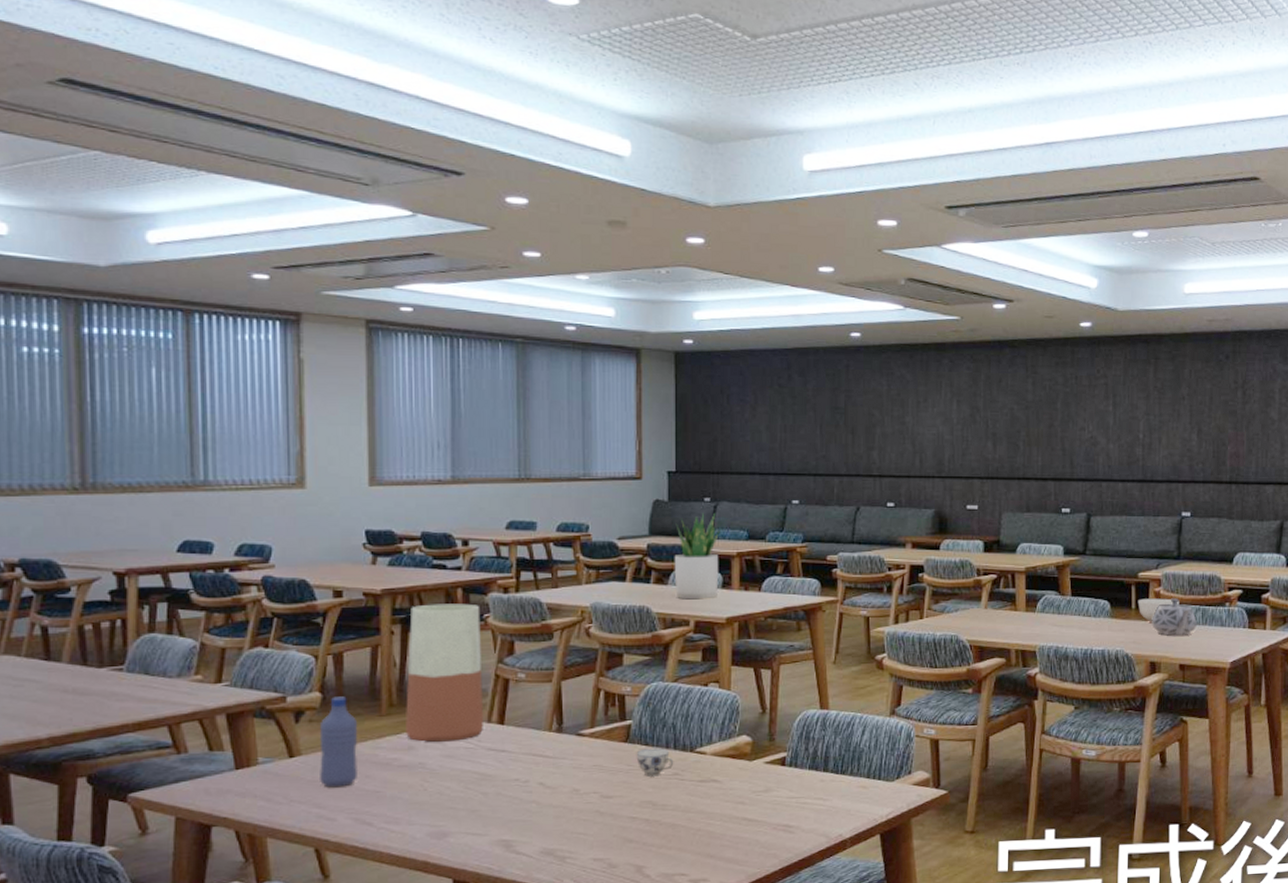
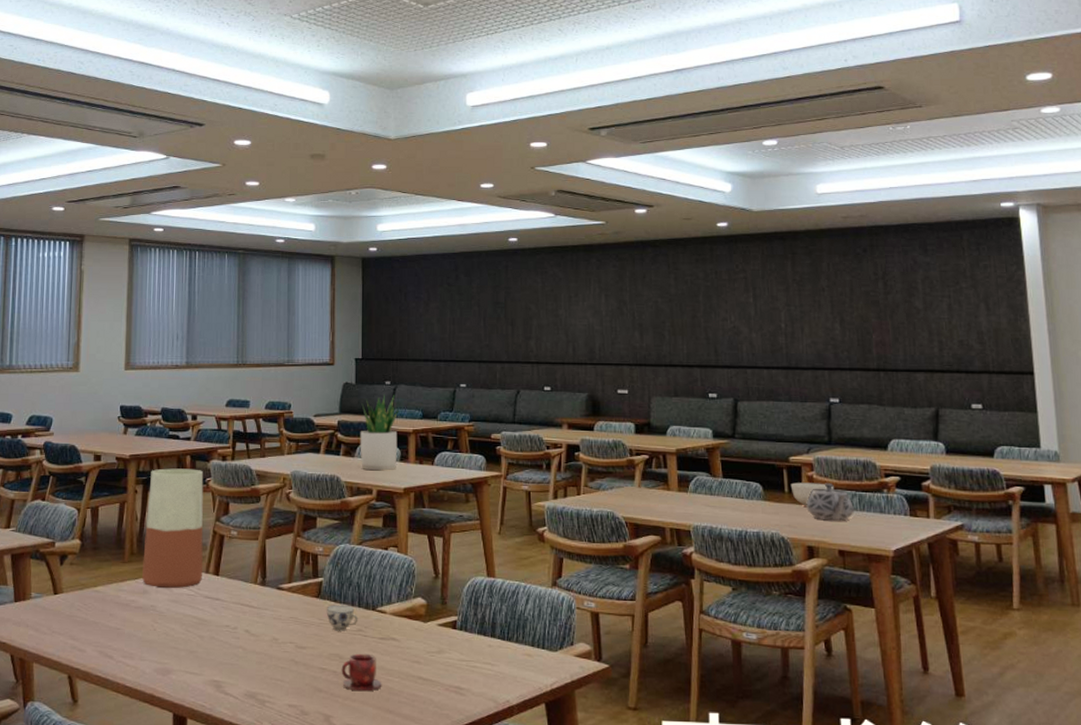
water bottle: present [318,696,359,788] -> none [74,544,107,623]
teacup: none [654,798,702,839] -> present [341,653,382,692]

